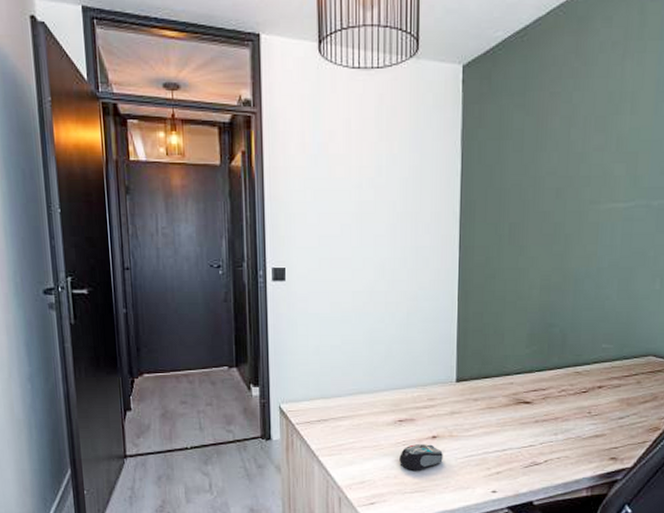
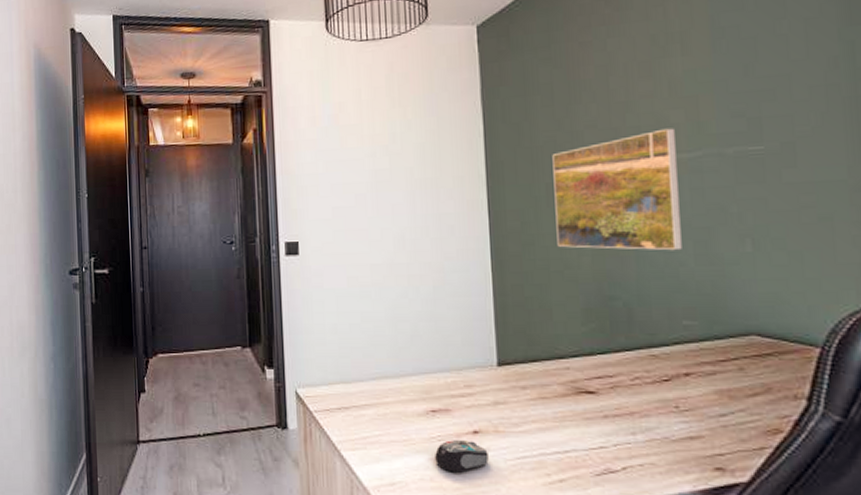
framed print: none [514,180,617,287] -> present [552,128,682,251]

